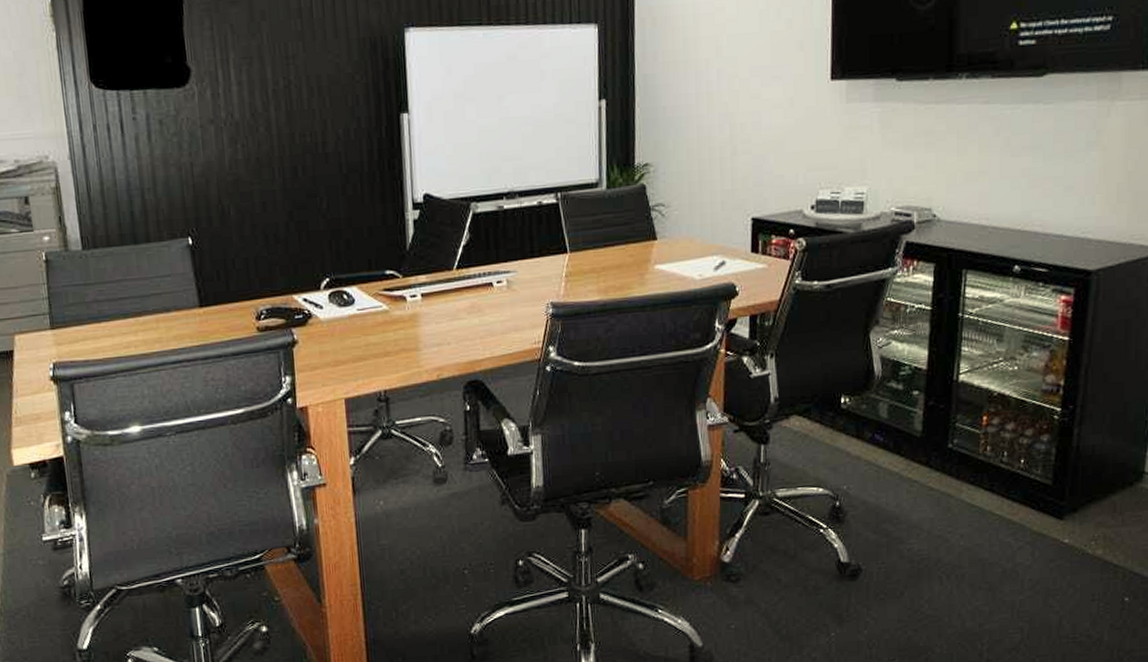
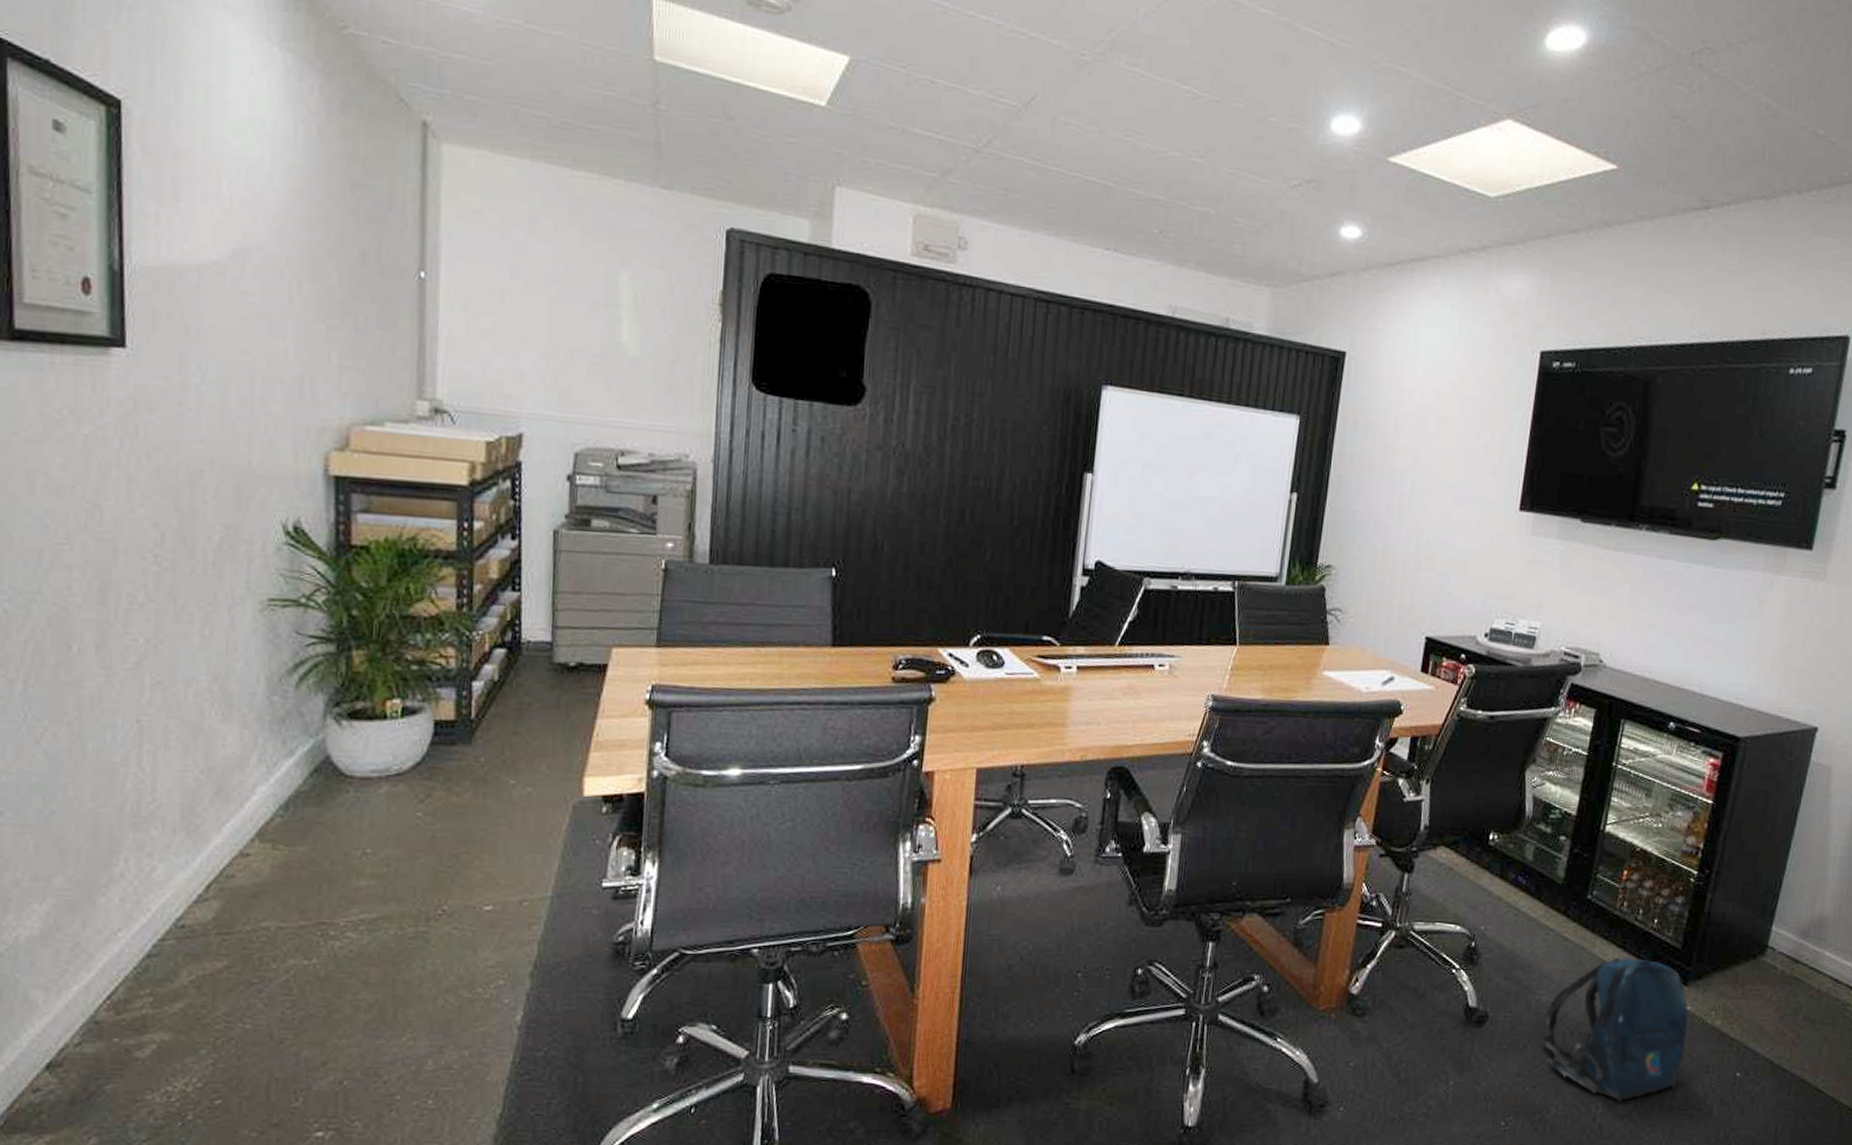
backpack: none [917,498,1069,636] -> present [1541,957,1689,1102]

